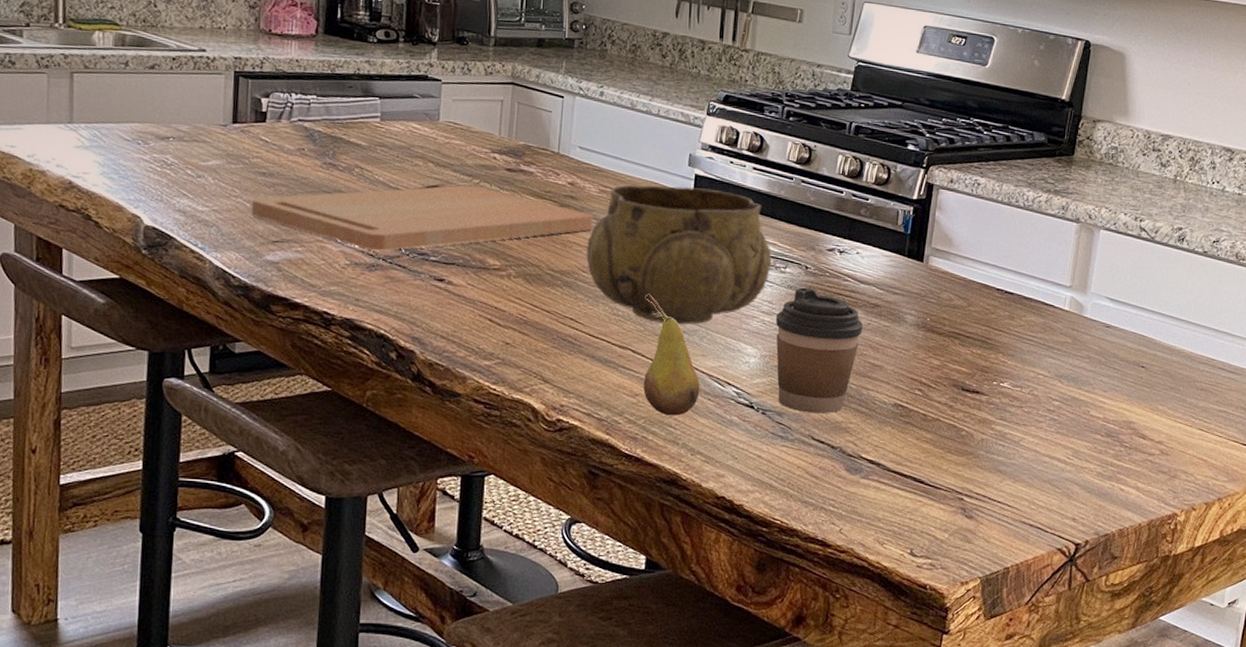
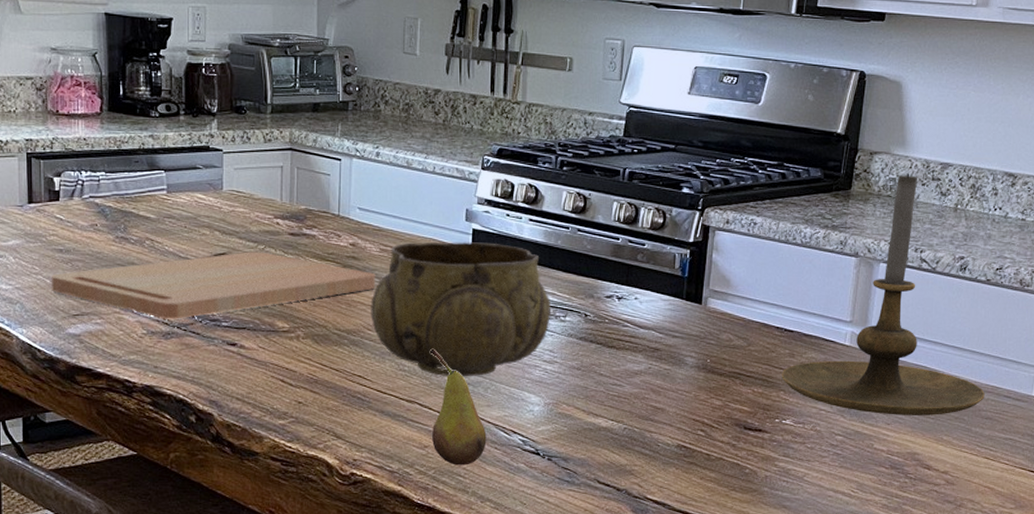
coffee cup: present [775,287,864,414] -> none [557,335,645,457]
candle holder: none [1000,142,1200,385] -> present [781,173,985,415]

